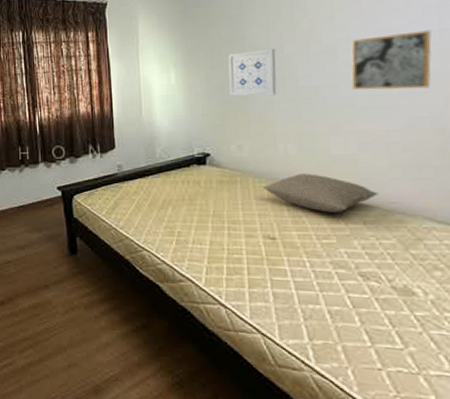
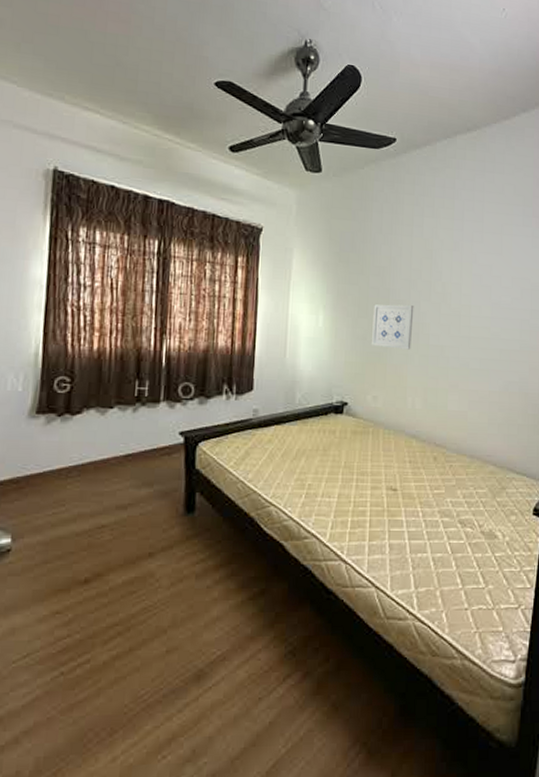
pillow: present [262,173,379,213] -> none [390,427,479,465]
wall art: present [351,30,432,90] -> none [469,308,525,358]

